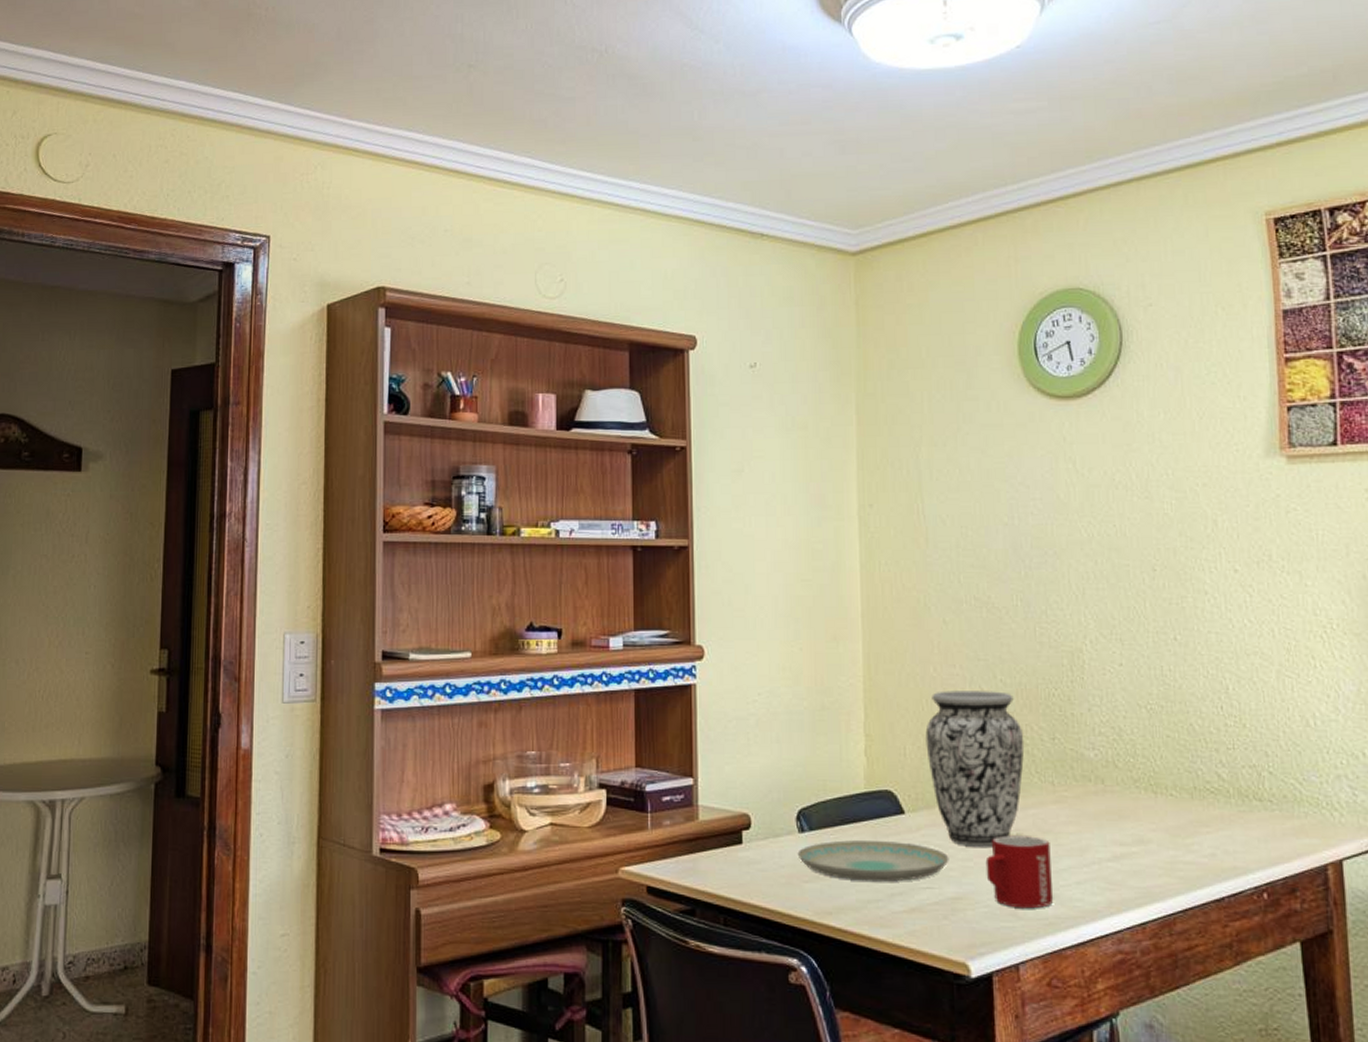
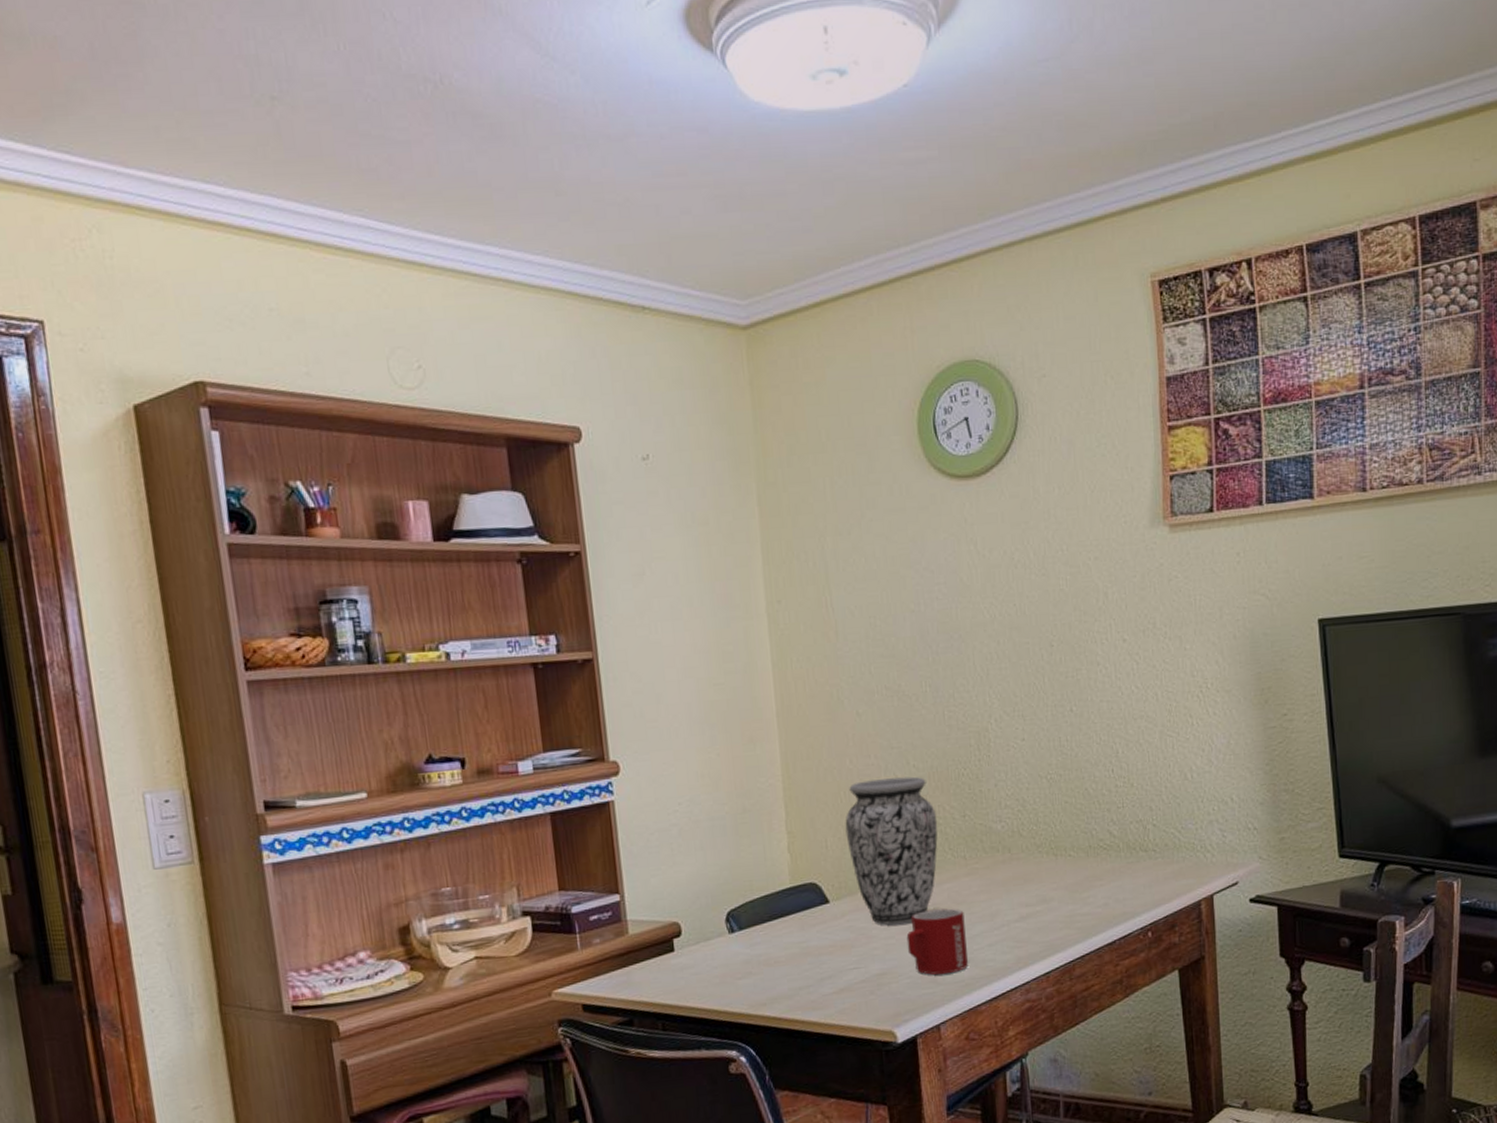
plate: present [797,840,949,882] -> none [729,929,873,971]

